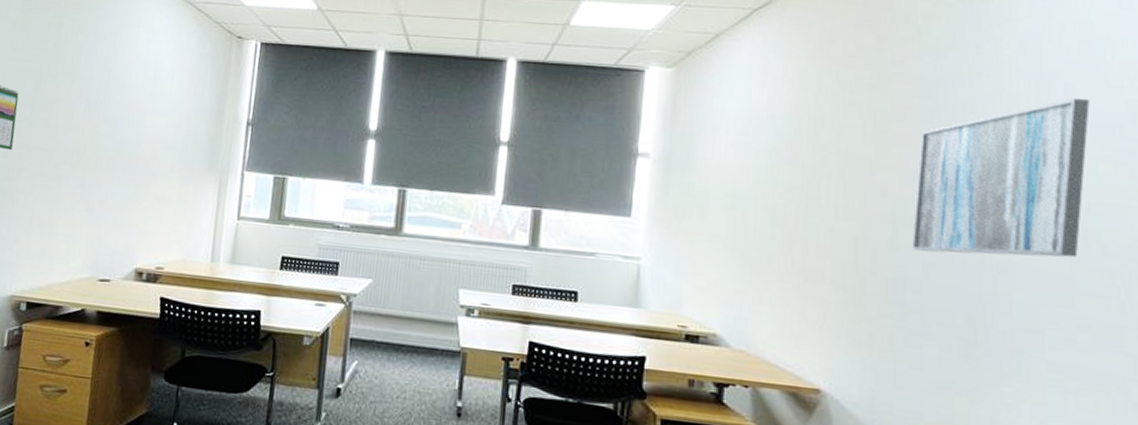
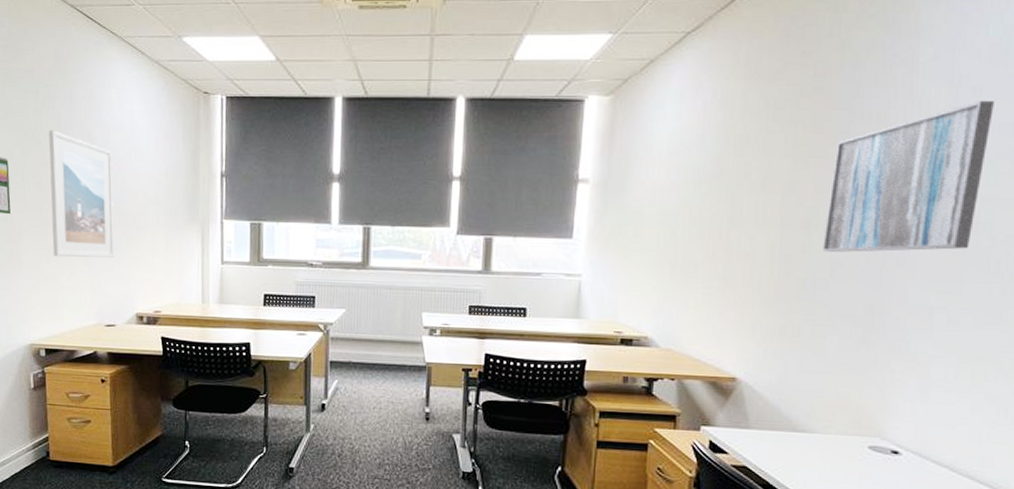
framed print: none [51,65,132,205] -> present [49,130,115,258]

